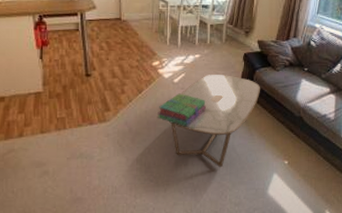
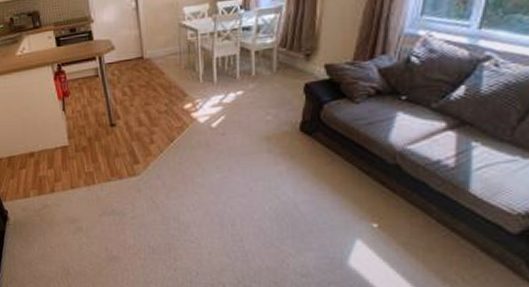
stack of books: present [158,93,206,127] -> none [194,140,255,180]
coffee table: present [169,75,260,168] -> none [209,113,331,230]

